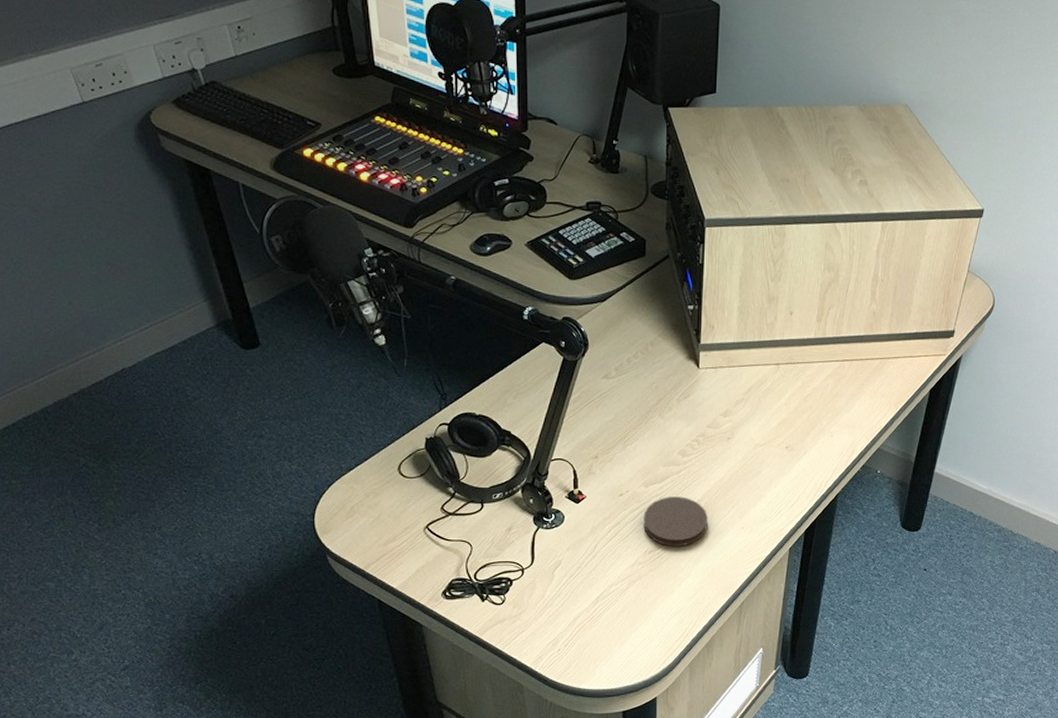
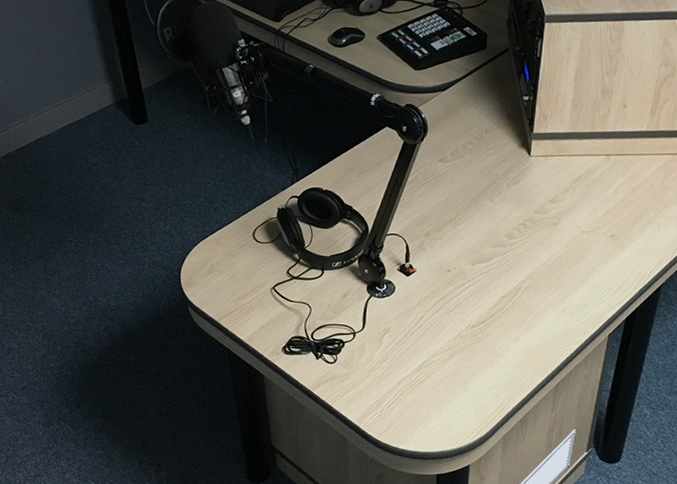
coaster: present [643,497,707,547] -> none [468,276,530,324]

